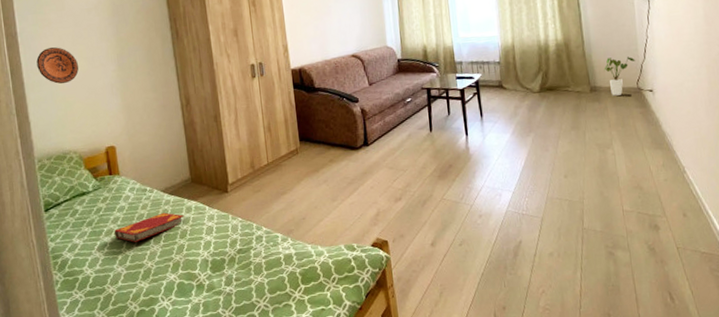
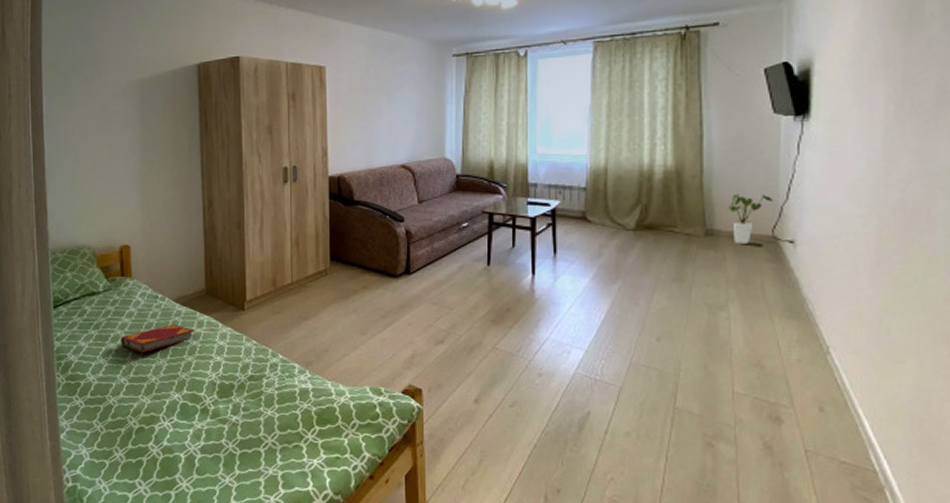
decorative plate: present [36,47,79,84] -> none [59,132,101,173]

